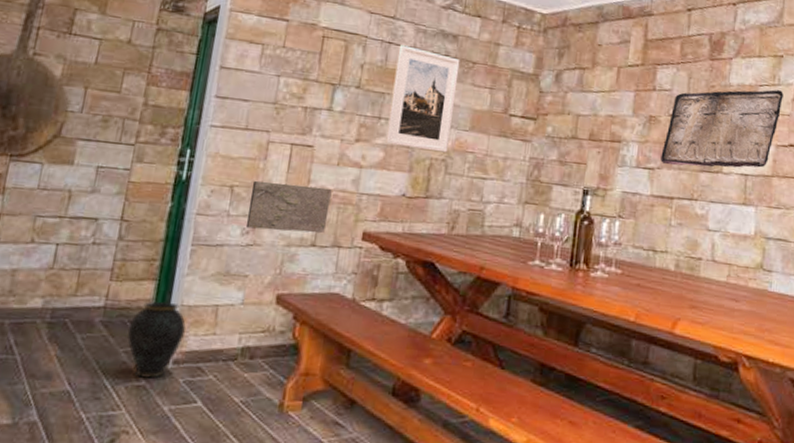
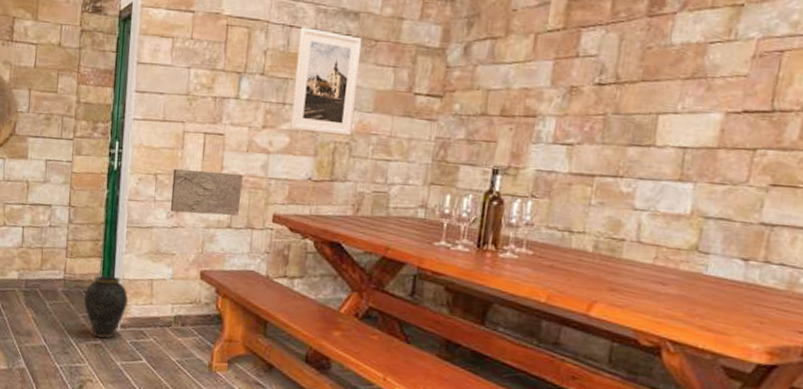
stone relief: present [660,89,784,168] -> none [581,46,741,141]

